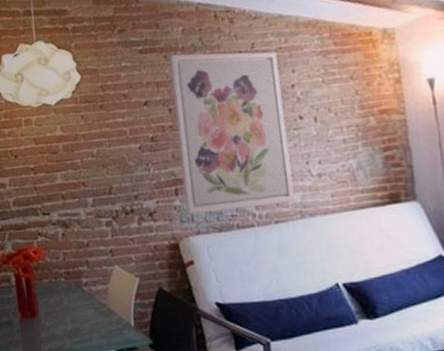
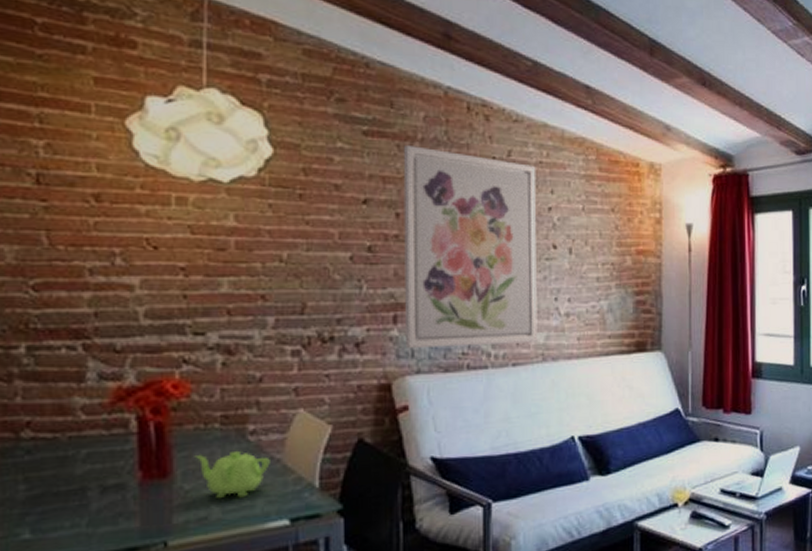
teapot: none [50,297,99,334] -> present [194,450,270,499]

